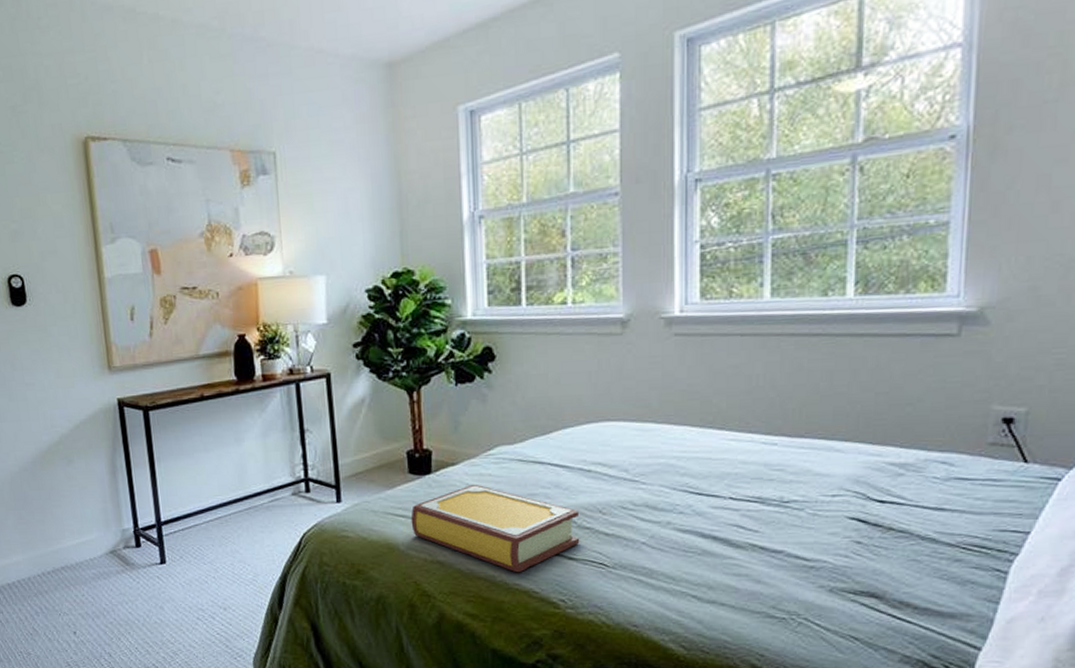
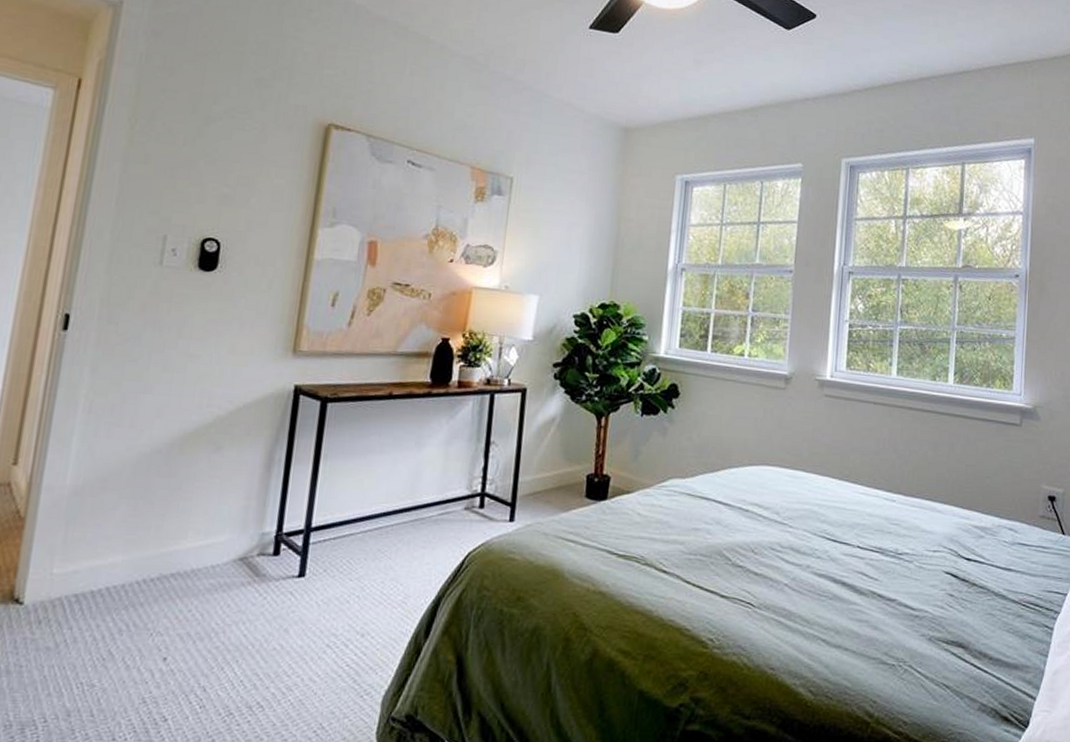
book: present [410,484,580,573] -> none [579,514,735,609]

